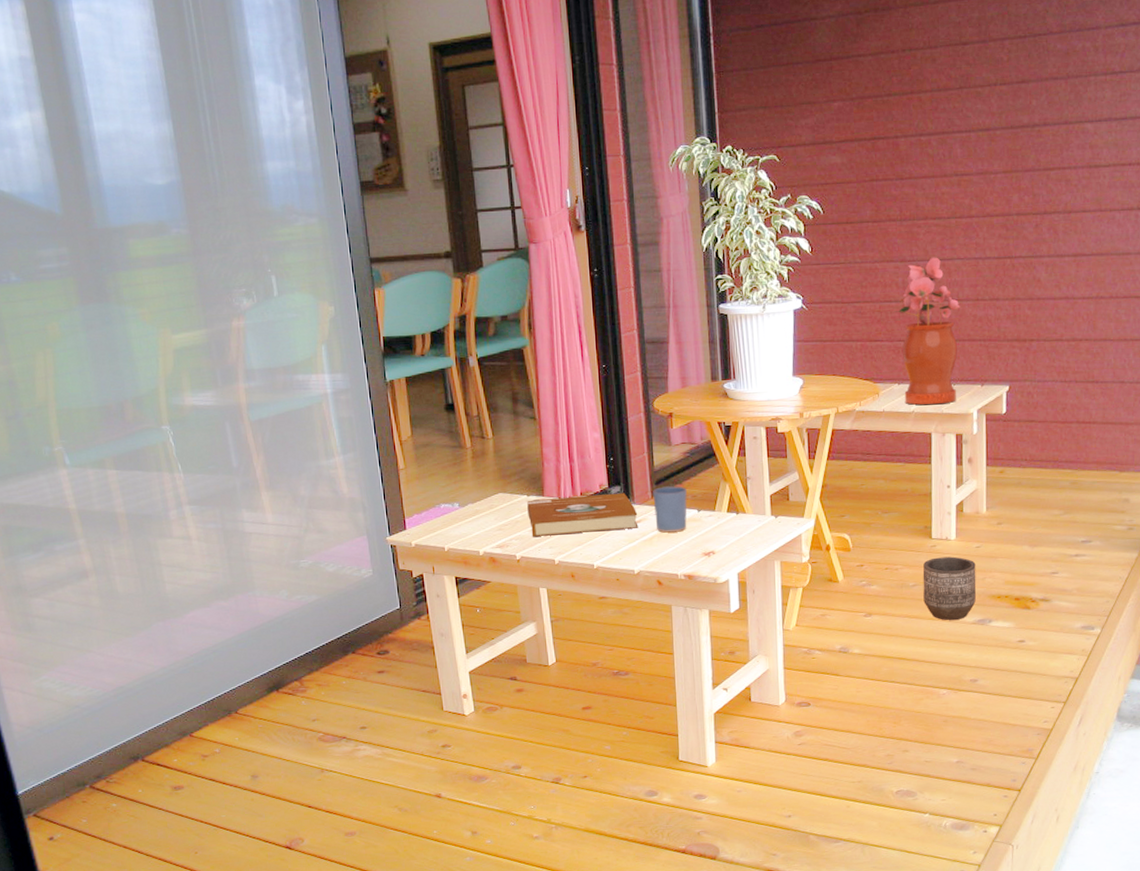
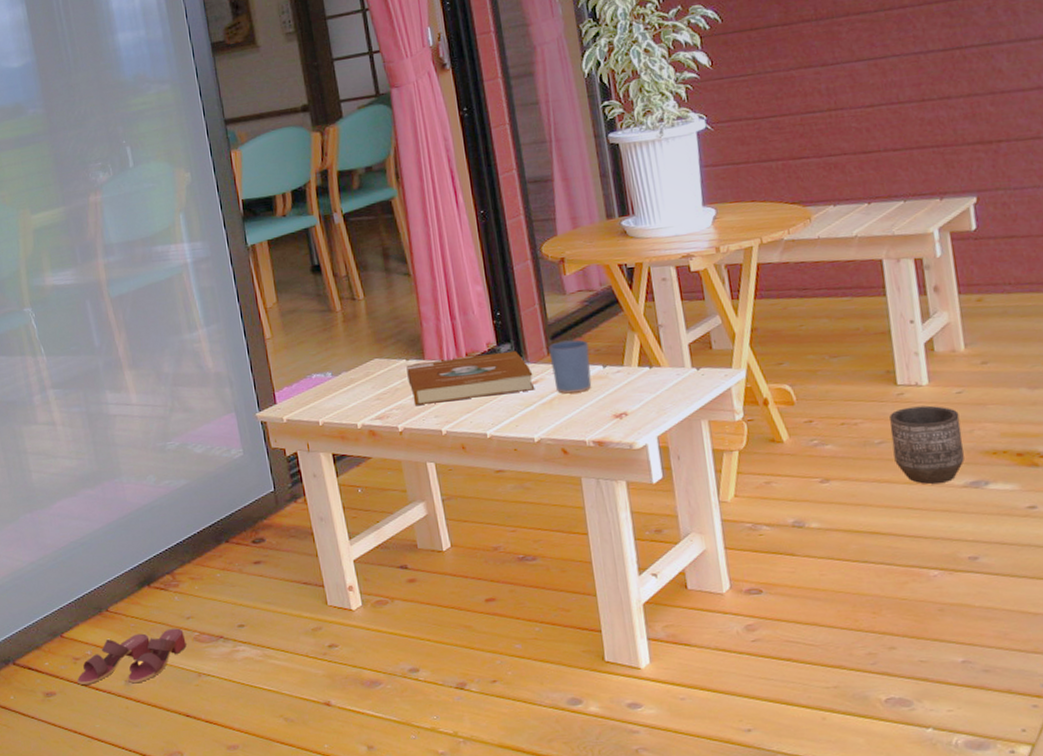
sandal: none [205,729,311,779] -> present [77,628,186,685]
potted flower: present [895,257,960,405] -> none [821,56,910,229]

